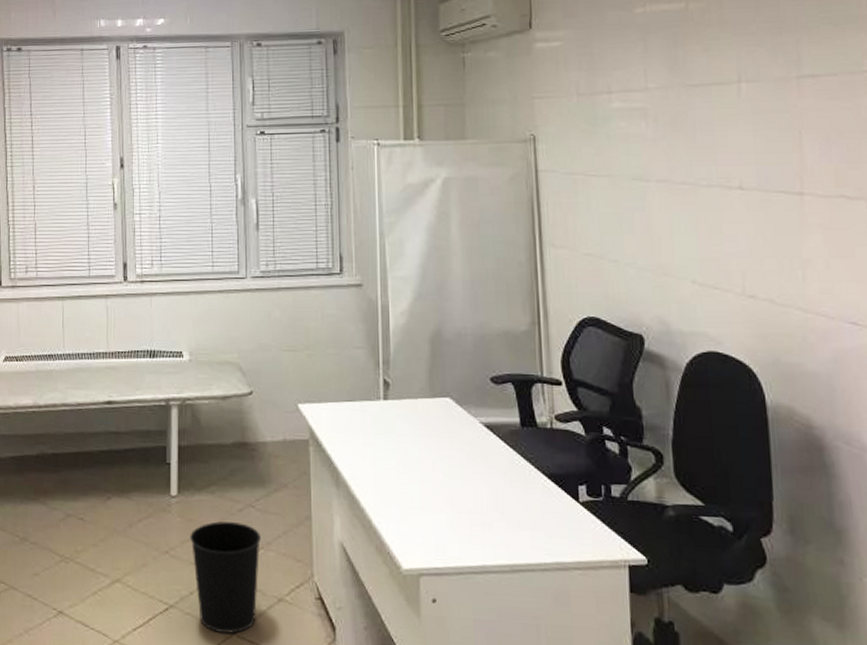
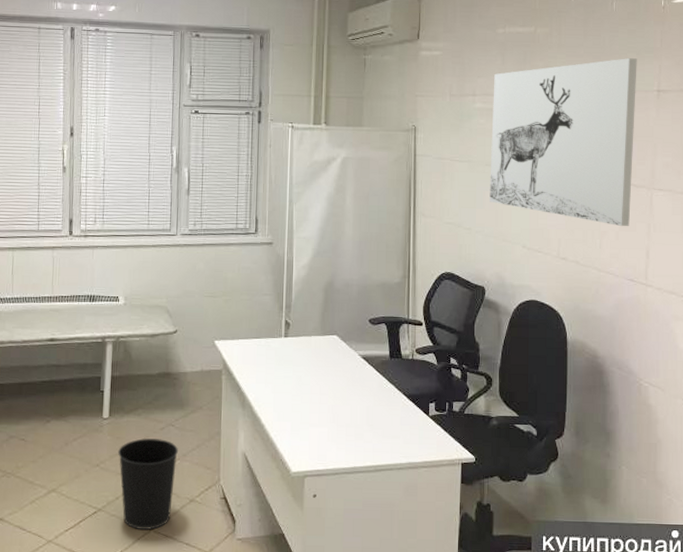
wall art: none [635,31,845,253] -> present [489,58,637,227]

